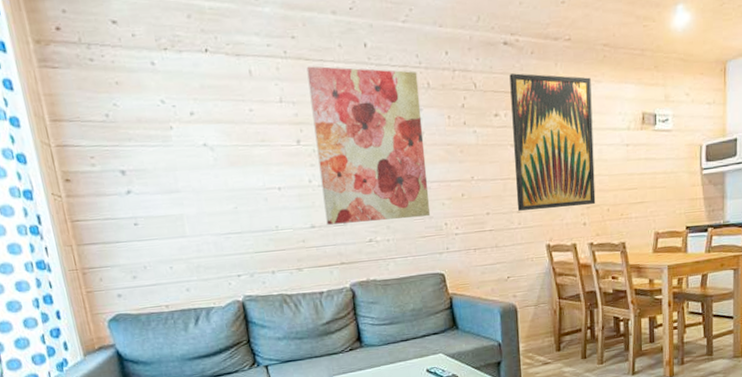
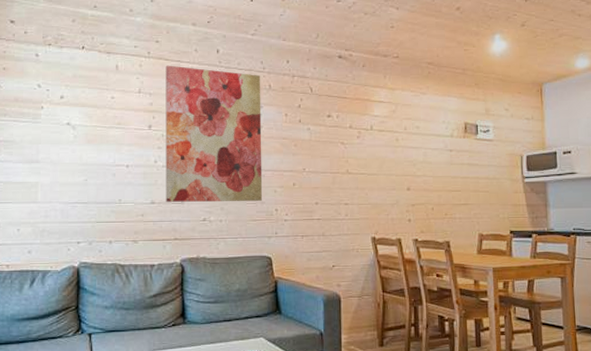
wall art: present [509,73,596,211] -> none [343,82,421,204]

